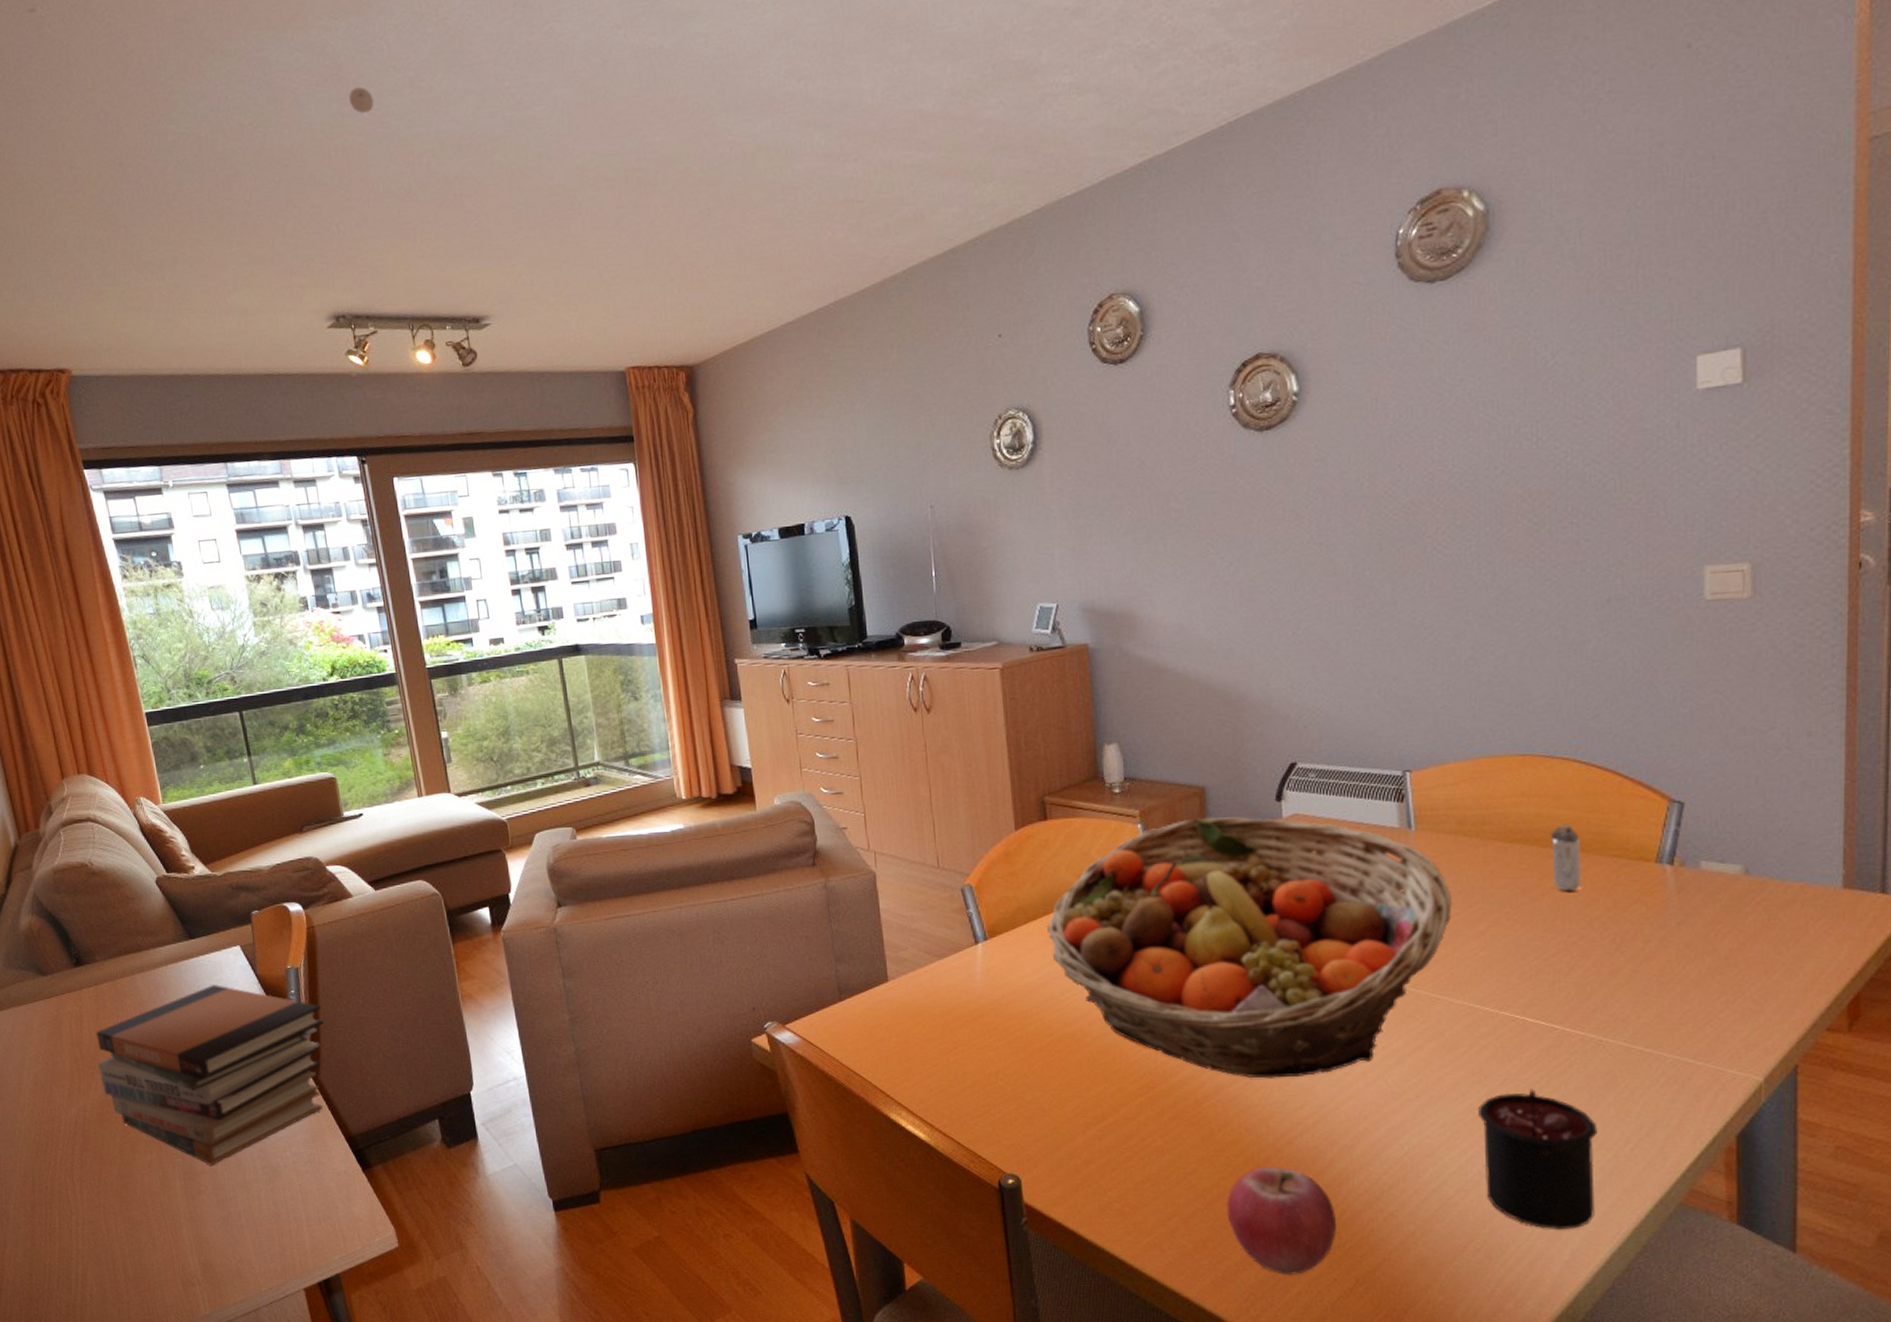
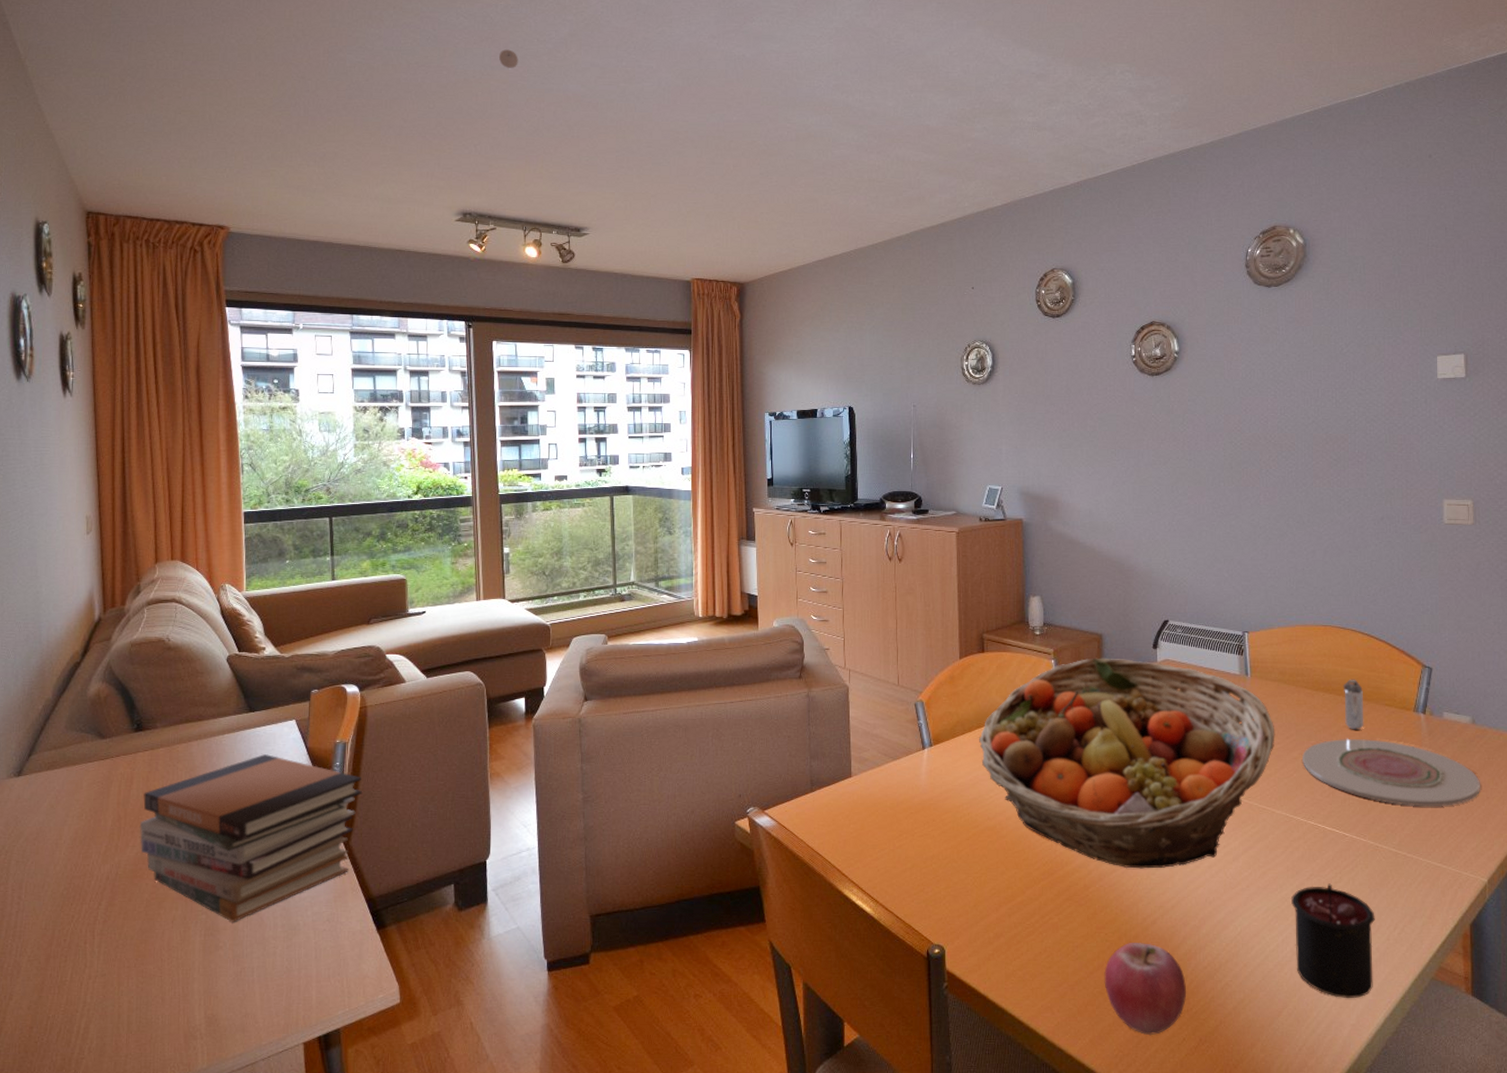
plate: none [1492,902,1755,987] -> present [1302,738,1480,807]

